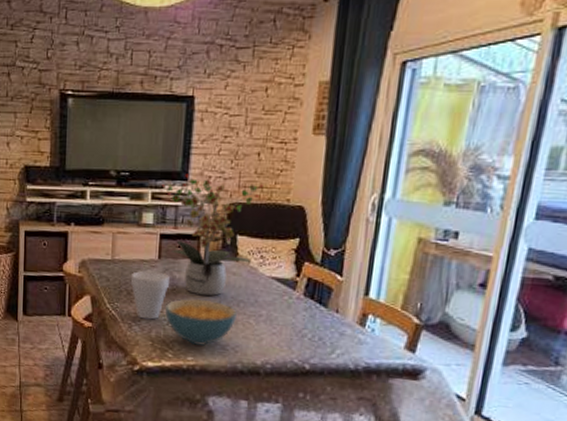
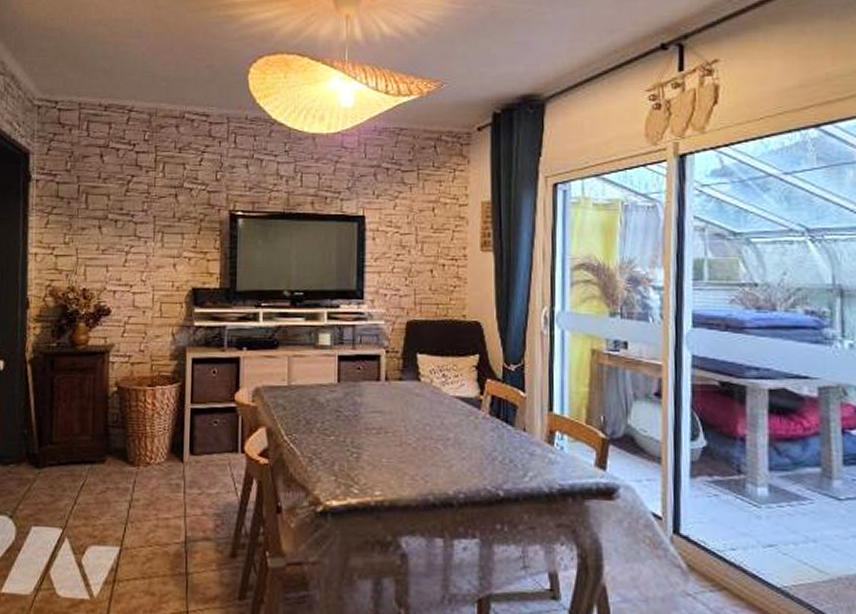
cup: present [130,270,170,320] -> none [309,396,350,451]
potted plant: present [159,173,263,296] -> none [335,292,439,420]
cereal bowl: present [164,298,238,347] -> none [347,424,425,479]

